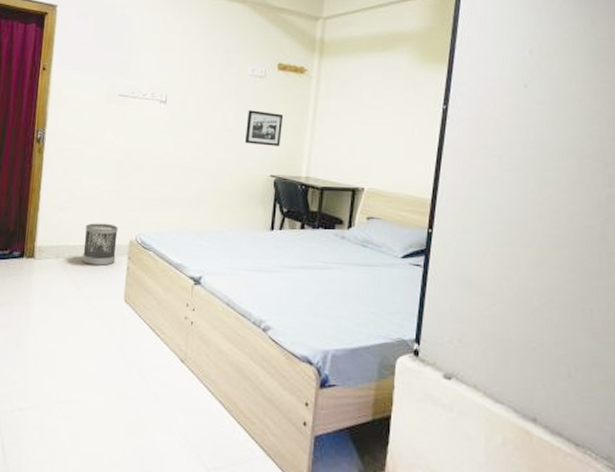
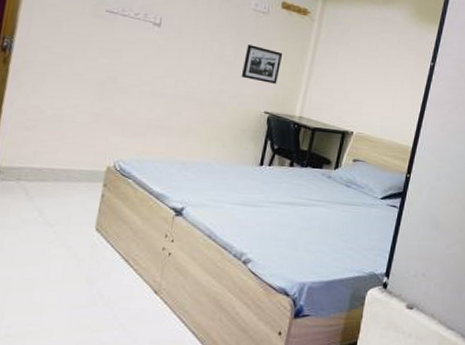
wastebasket: present [82,223,118,267] -> none [49,145,94,192]

